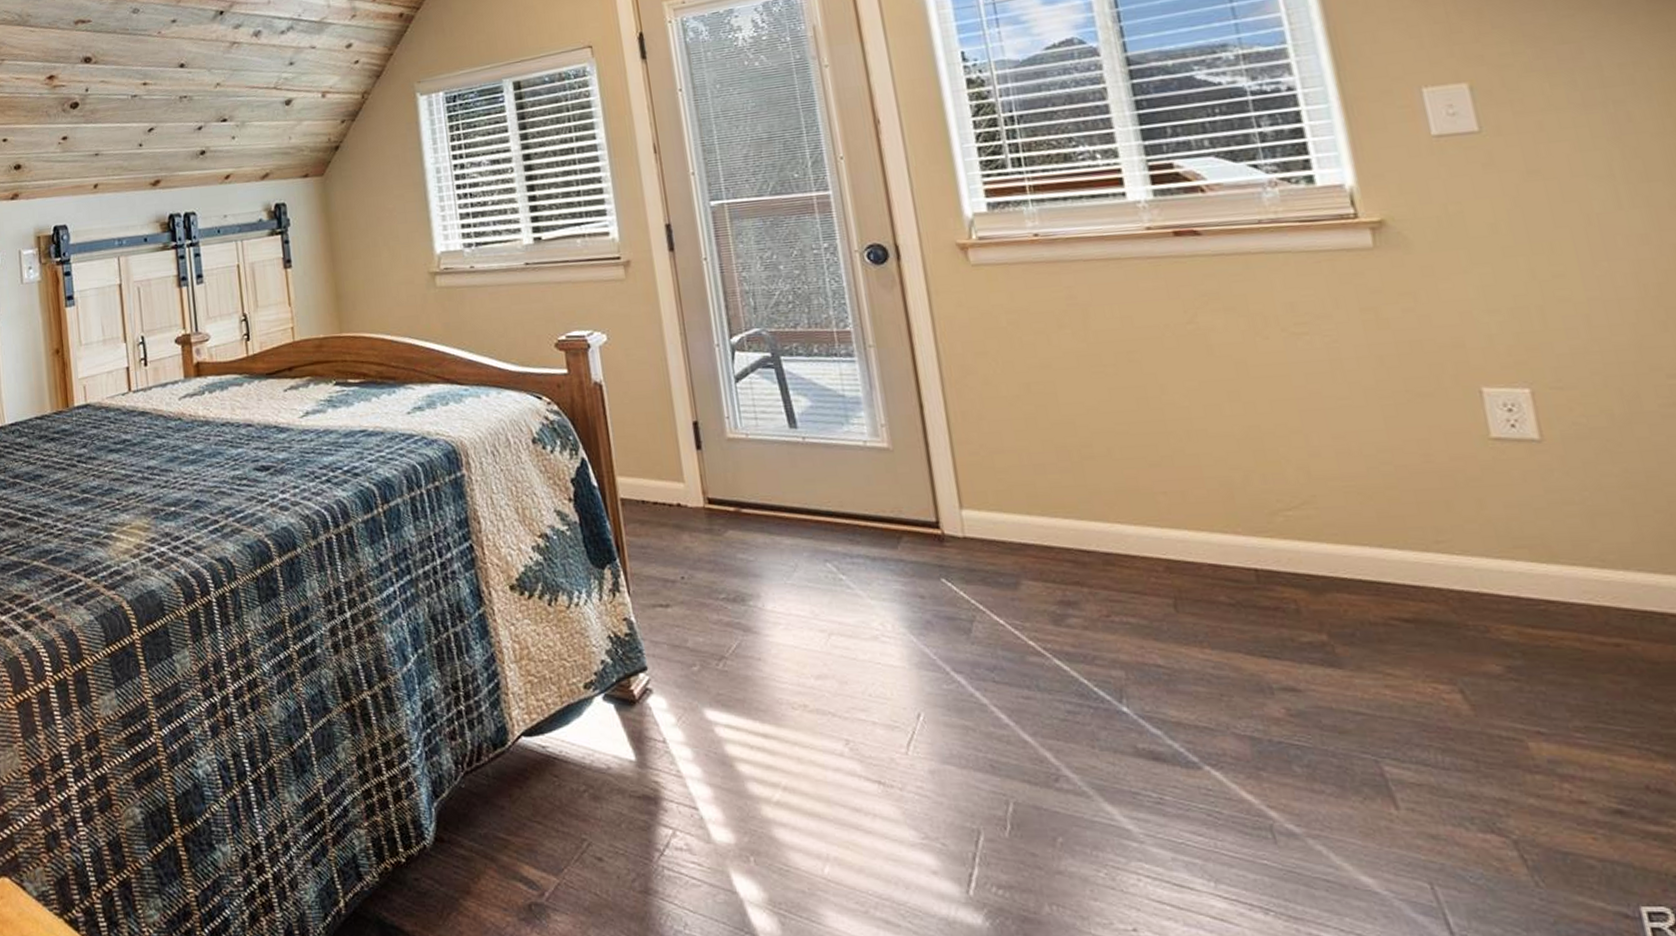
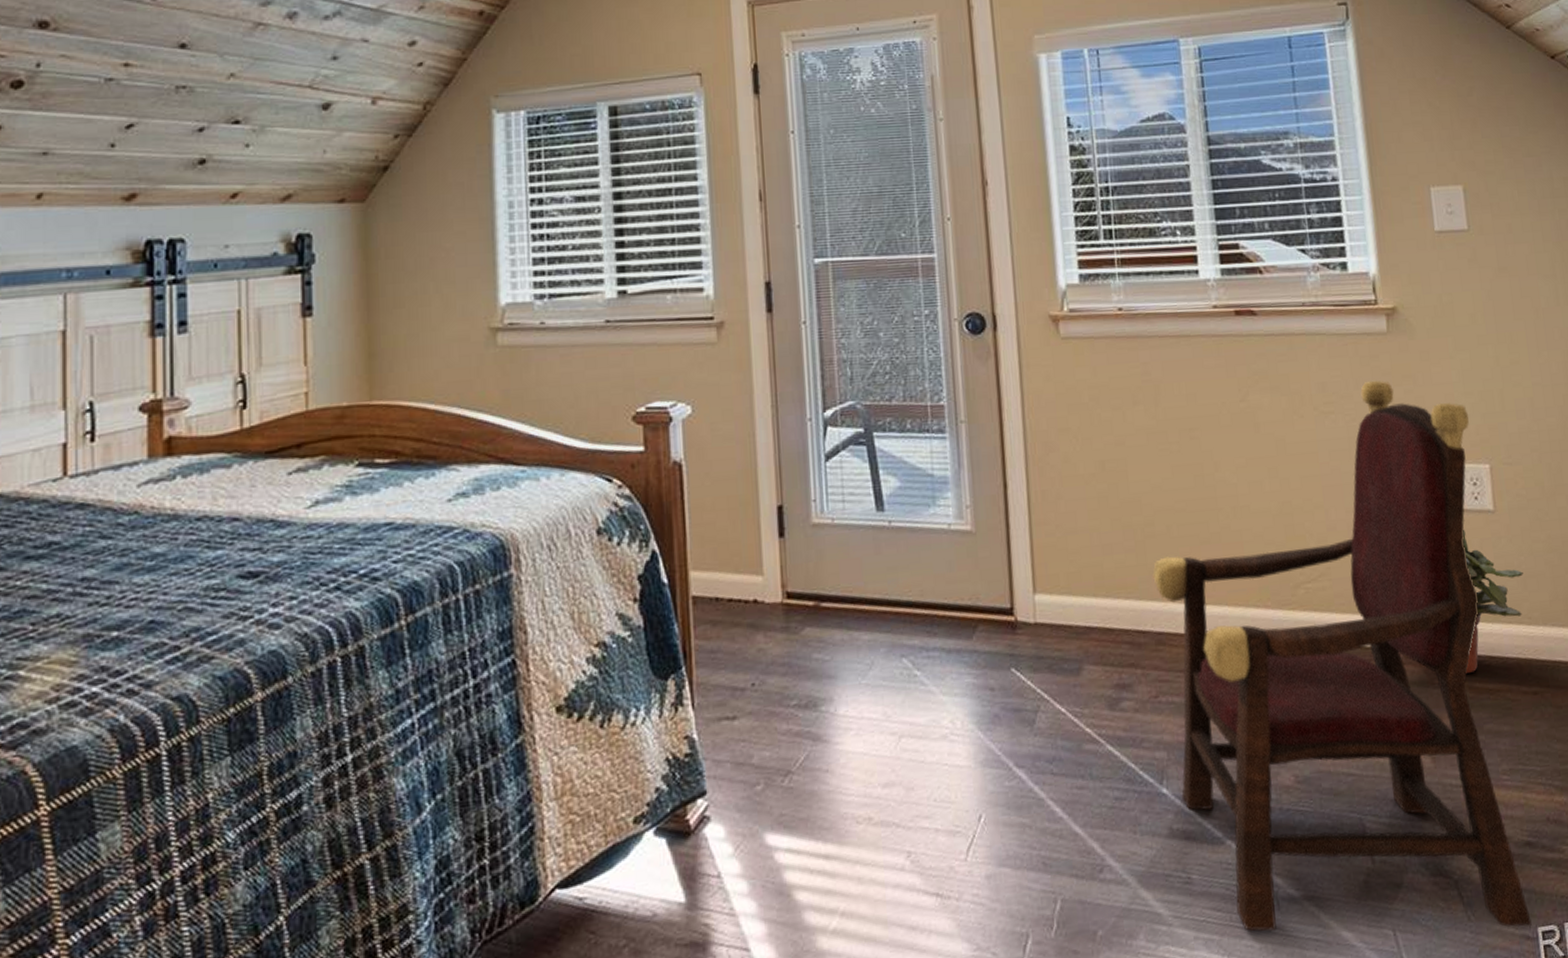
armchair: none [1094,298,1631,903] -> present [1152,380,1532,932]
potted plant: none [1495,460,1591,617] -> present [1462,530,1523,673]

